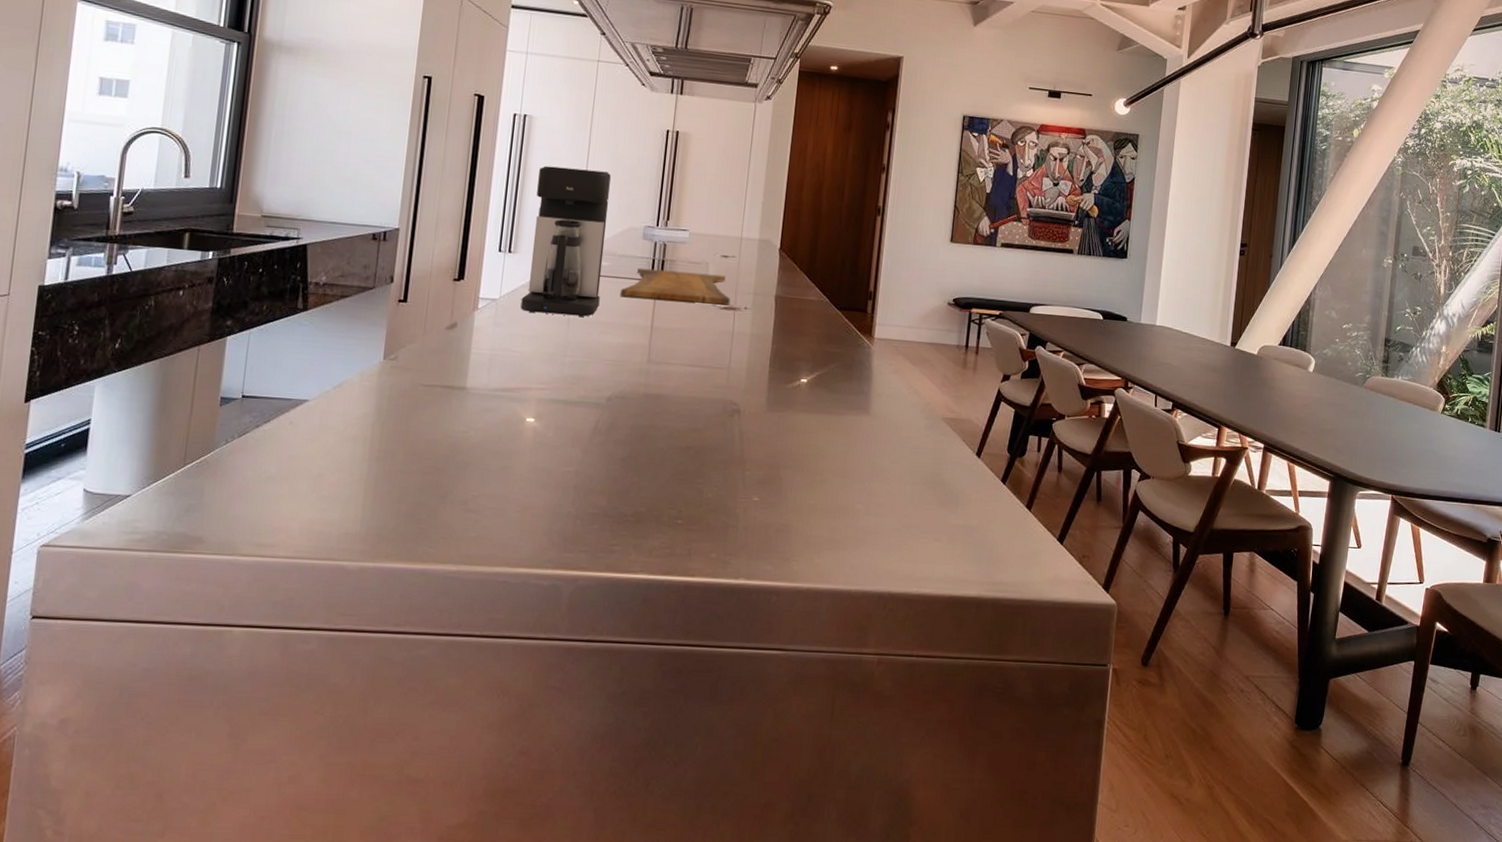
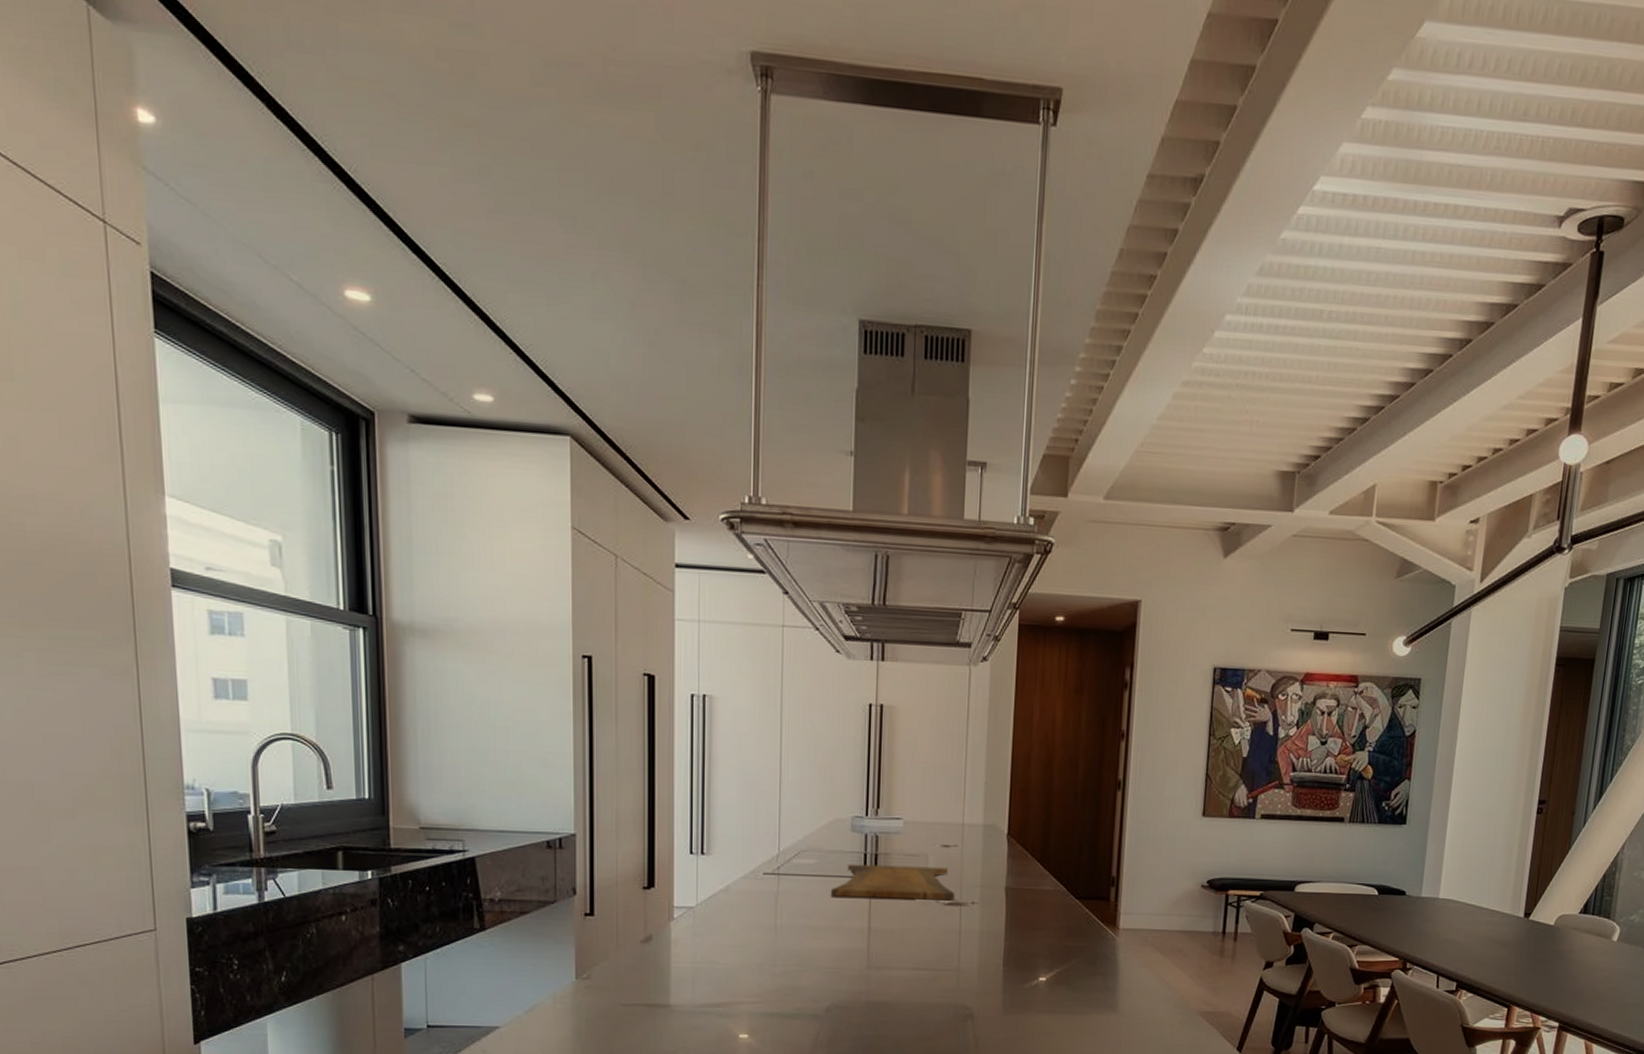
coffee maker: present [520,165,611,317] -> none [721,753,810,921]

